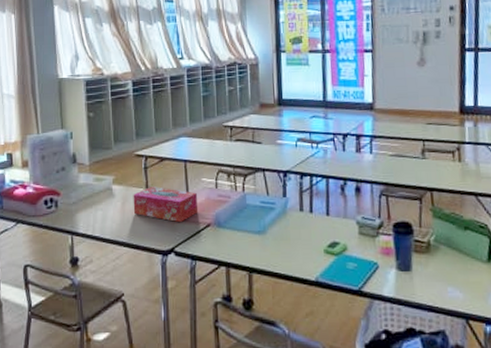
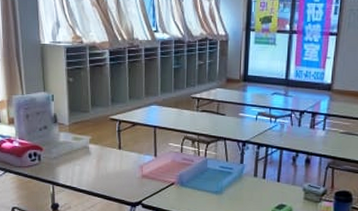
tissue box: present [133,187,199,223] -> none [107,148,165,180]

